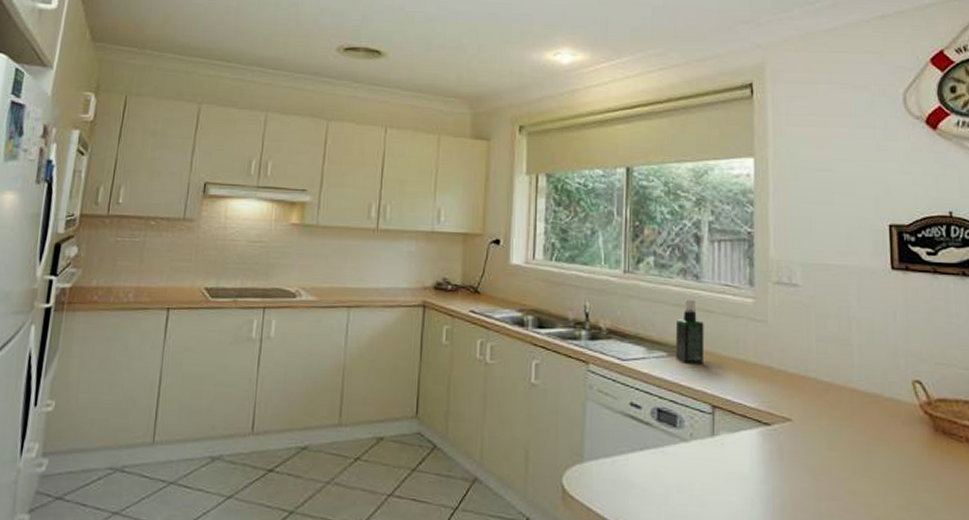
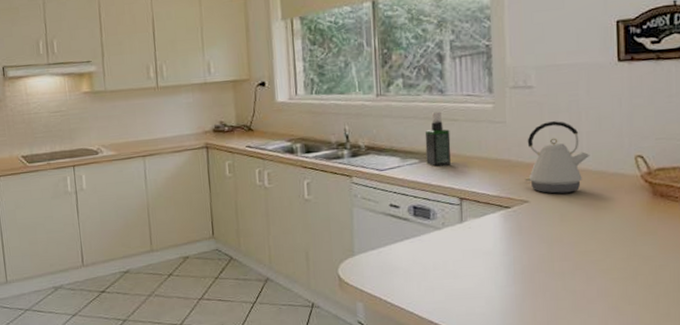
kettle: none [787,327,862,415] -> present [525,121,590,194]

